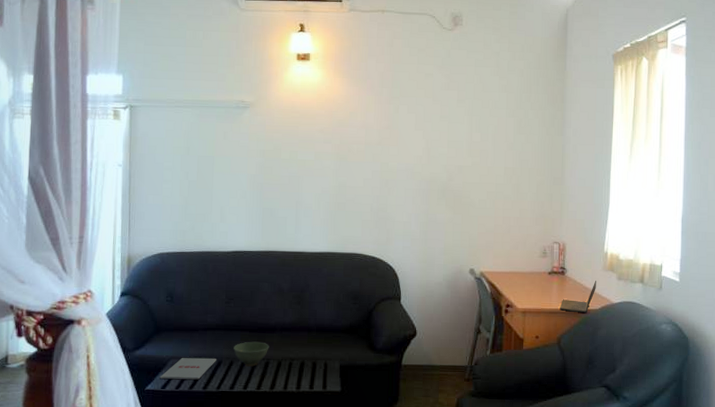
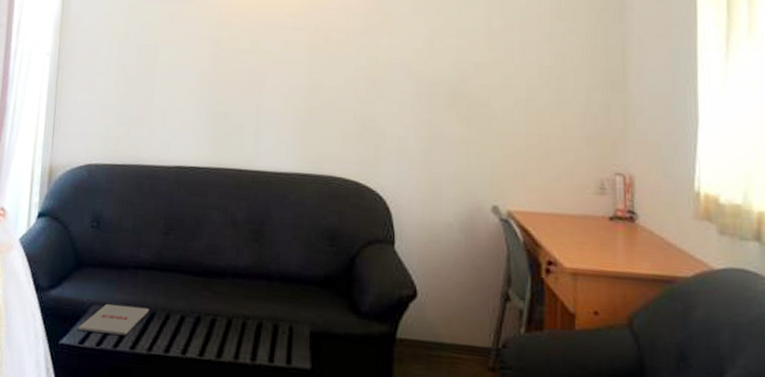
bowl: present [234,341,269,367] -> none [171,288,217,324]
laptop computer: present [559,281,596,314] -> none [629,234,685,283]

